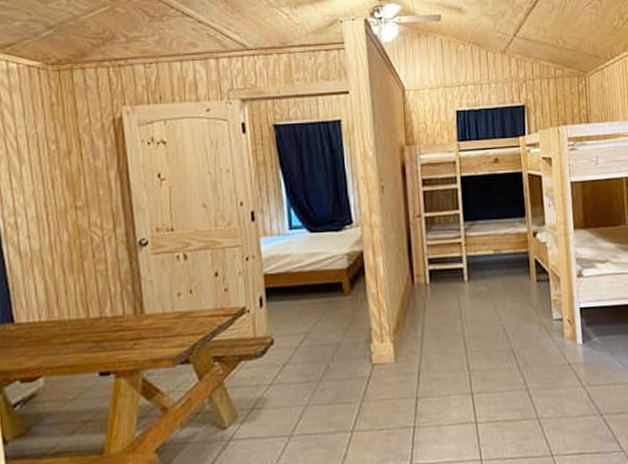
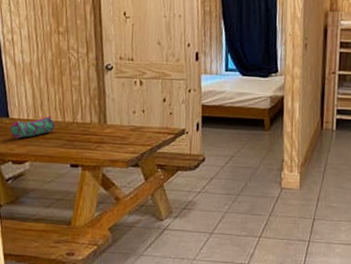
pencil case: none [15,314,77,349] -> present [10,116,55,139]

